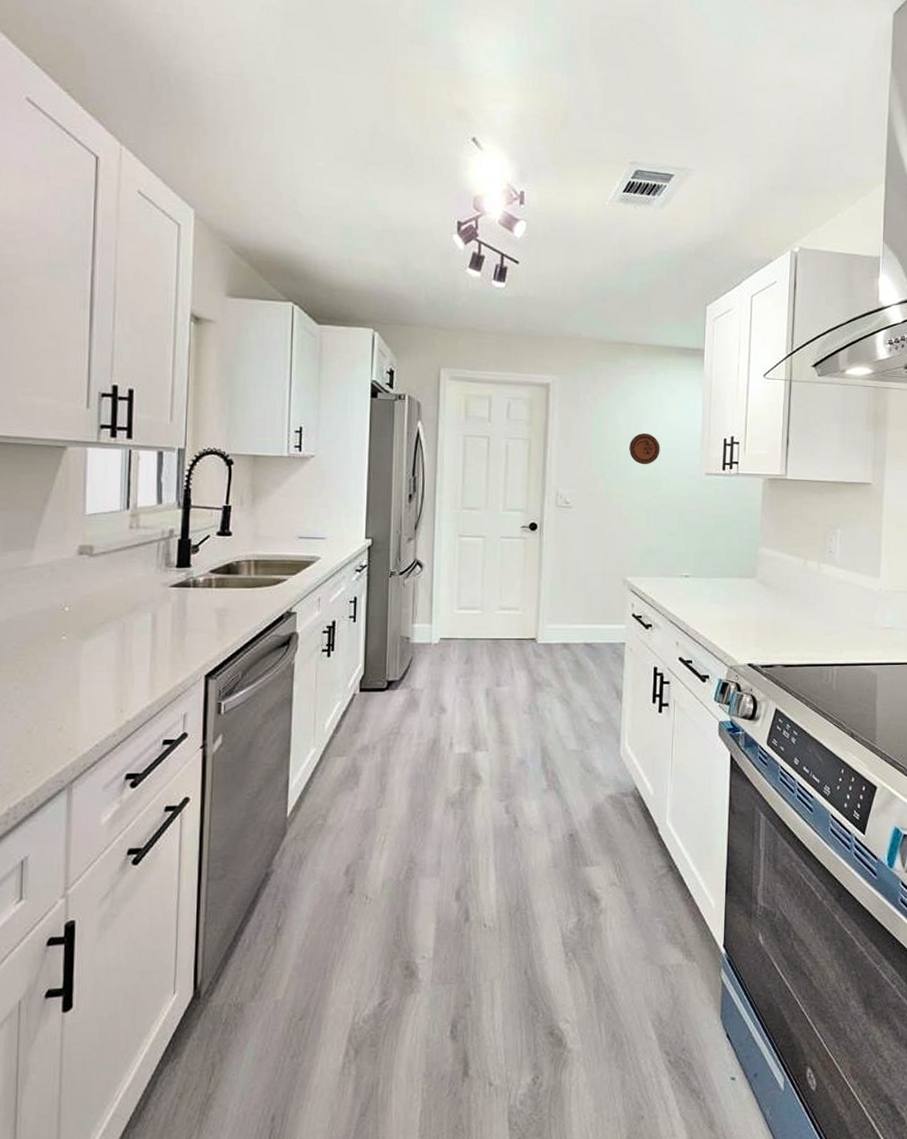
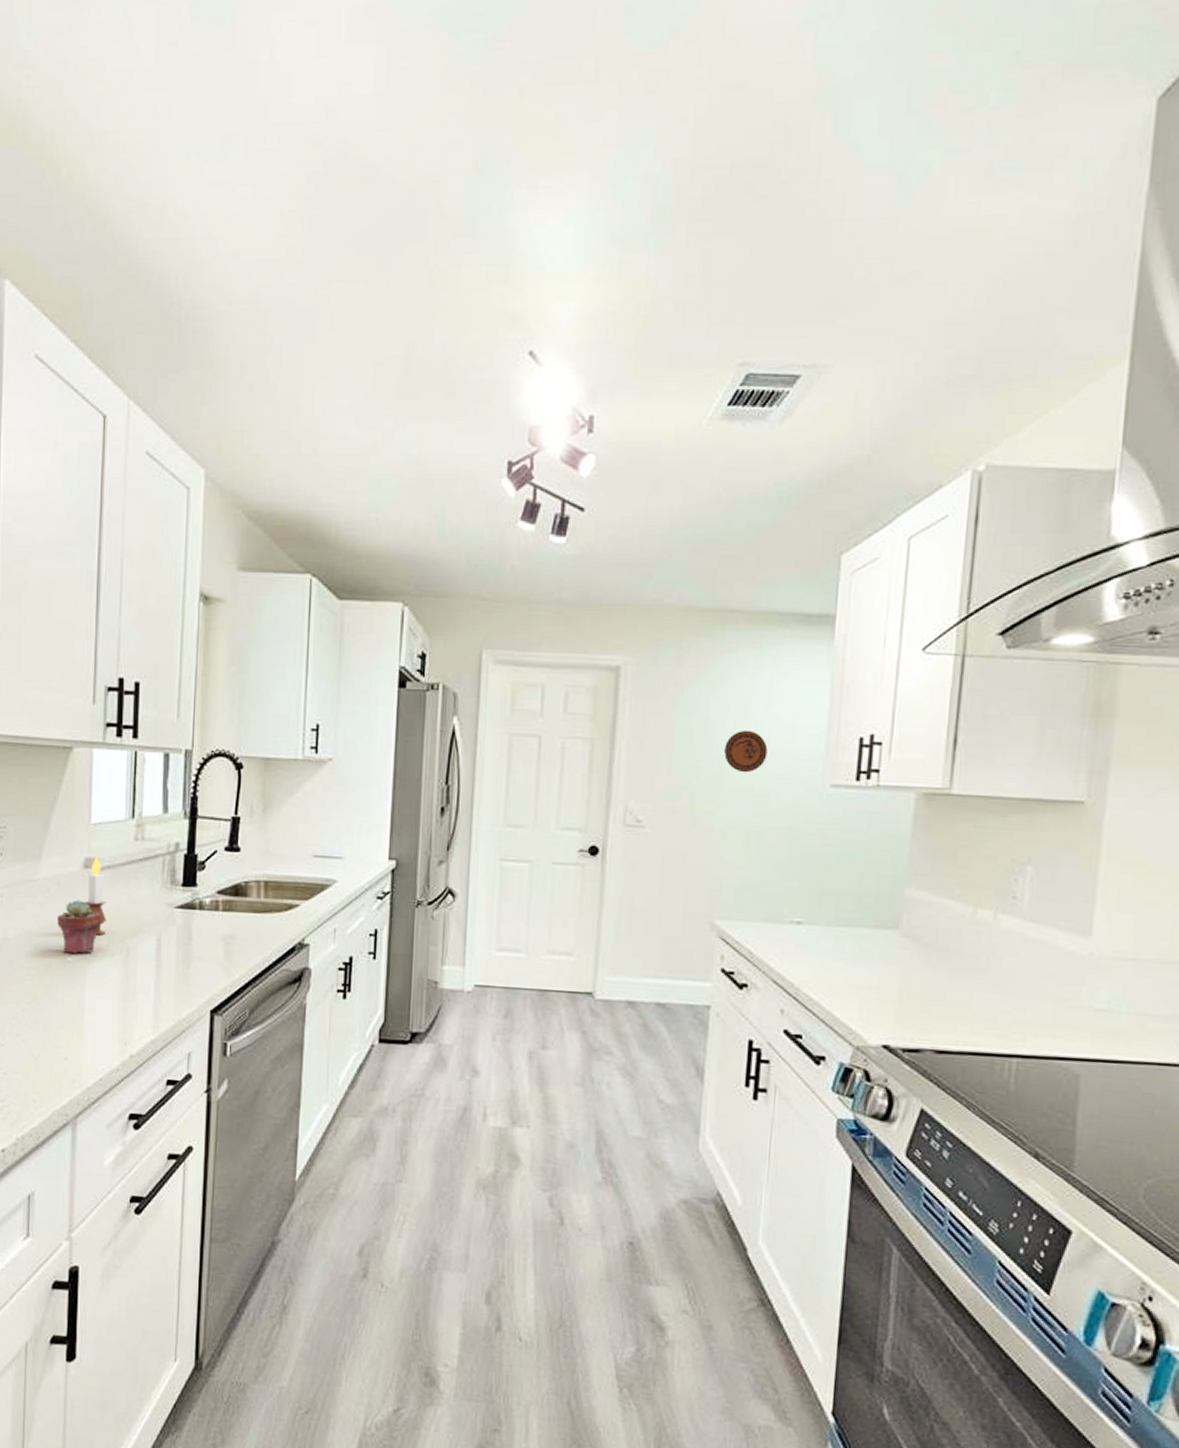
potted succulent: none [51,583,96,632] -> present [57,899,101,954]
candle: none [79,543,102,615] -> present [84,856,107,936]

